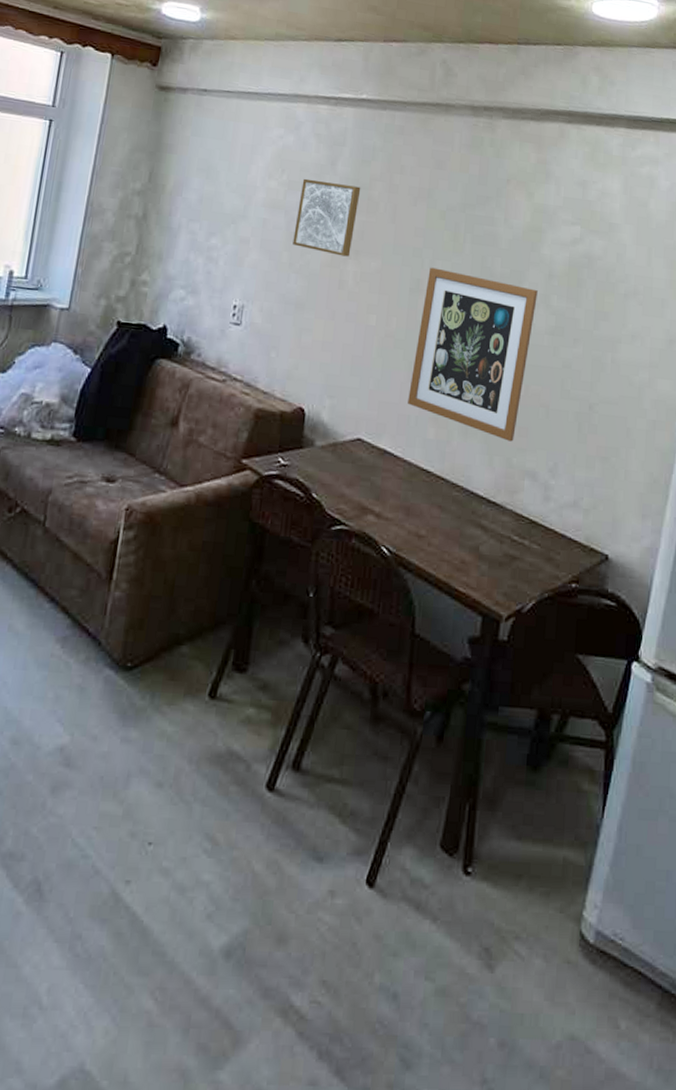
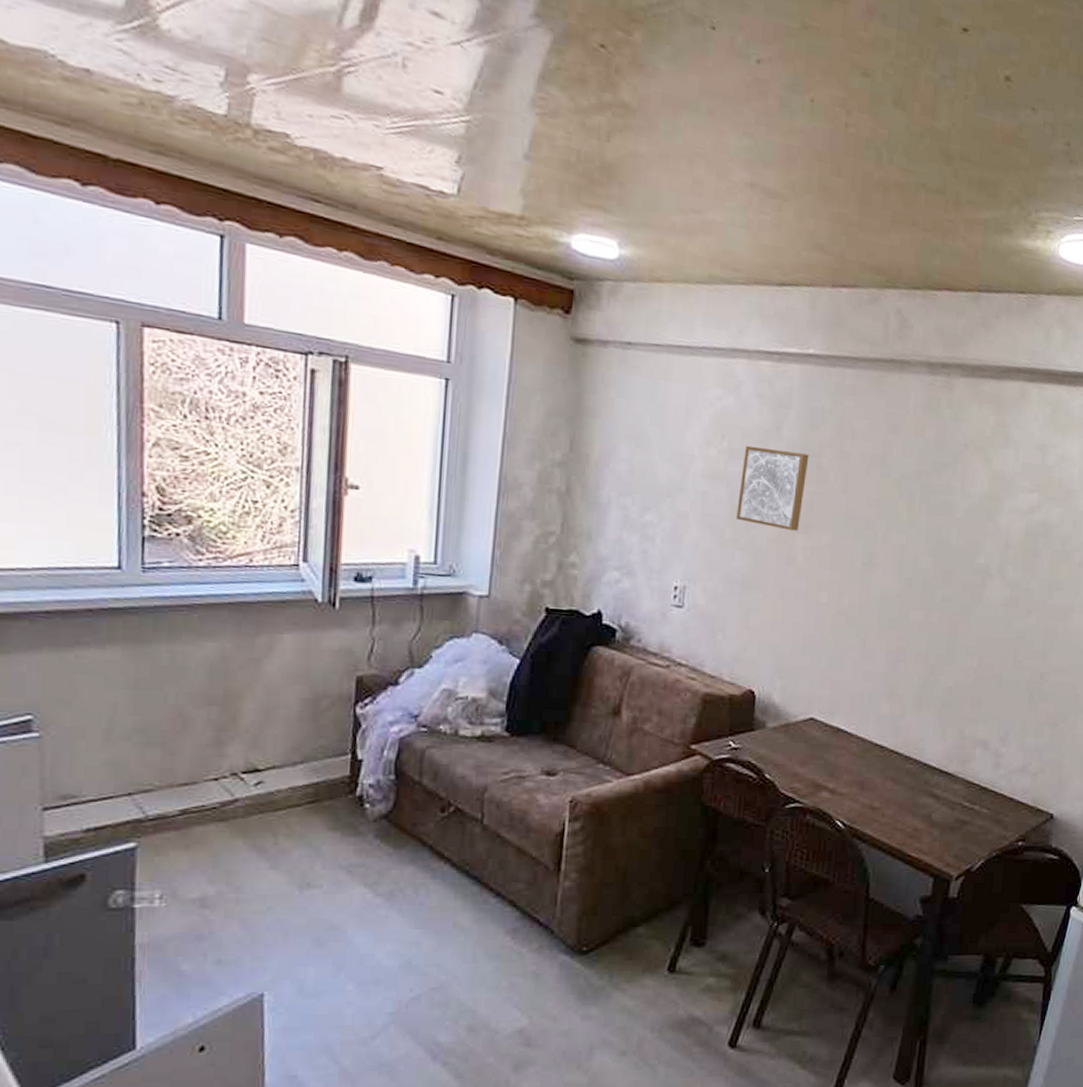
wall art: present [408,267,538,442] -> none [861,540,994,713]

